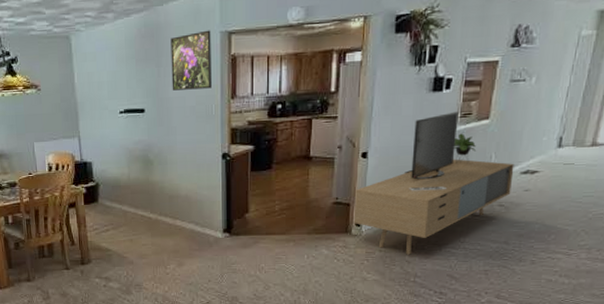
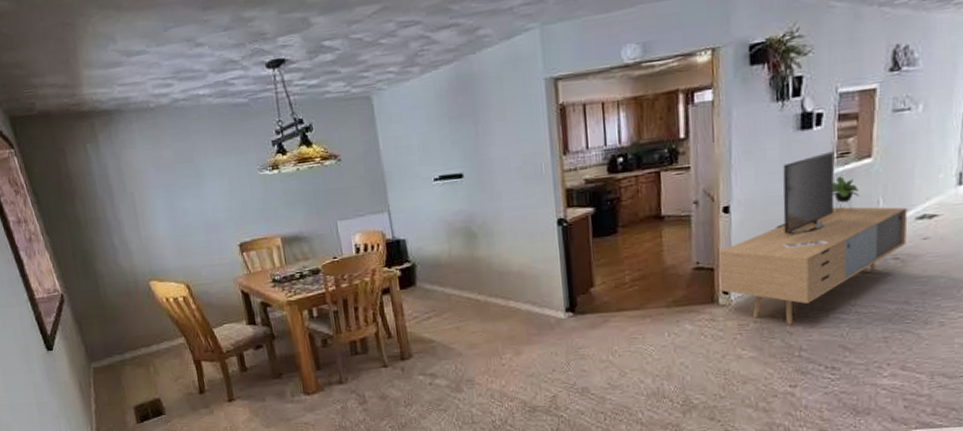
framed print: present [170,30,212,91] -> none [487,77,539,150]

